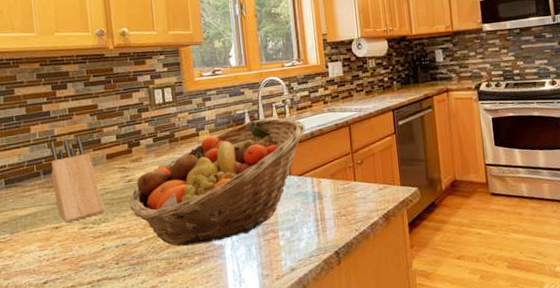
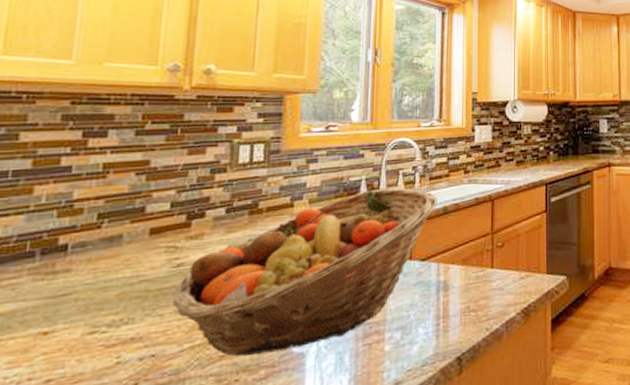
knife block: present [50,136,105,224] -> none [52,202,133,327]

